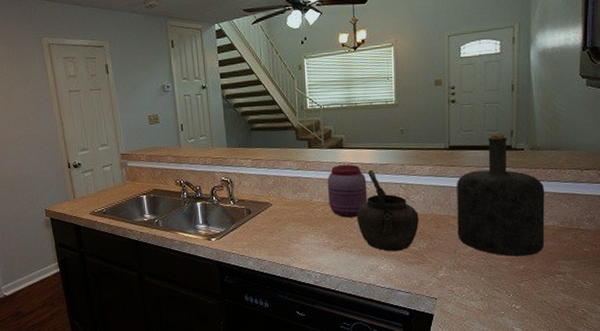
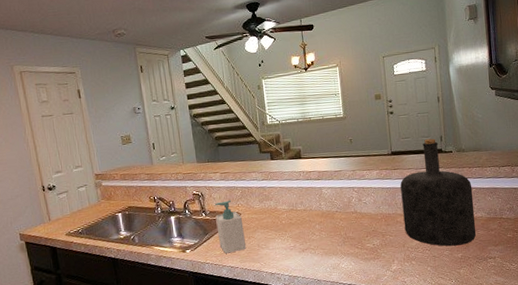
soap bottle: none [244,189,276,245] -> present [215,200,247,254]
jar: present [327,164,368,218] -> none [289,172,326,222]
kettle: present [357,169,419,252] -> none [317,176,372,250]

